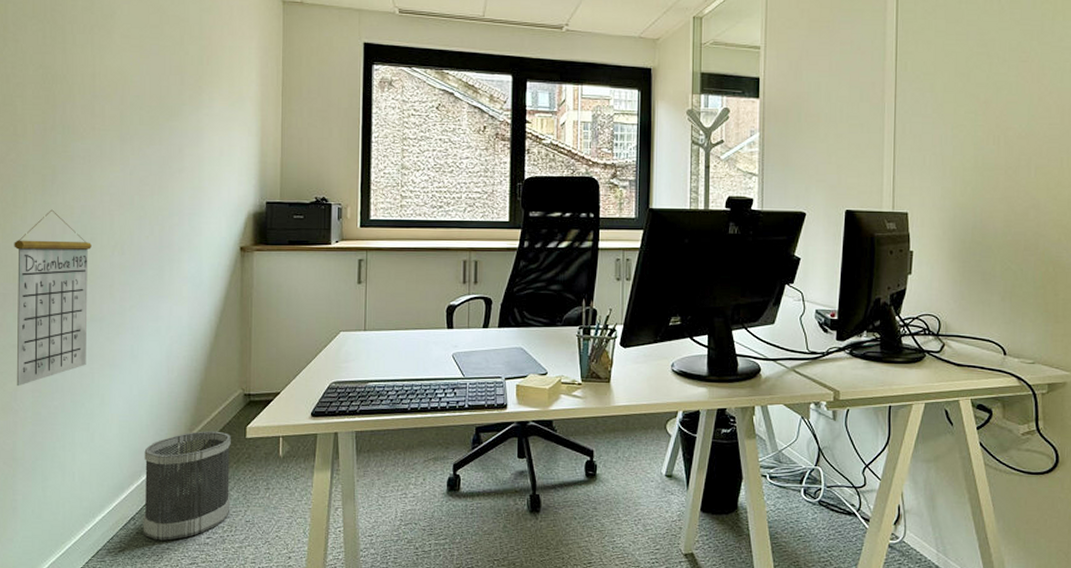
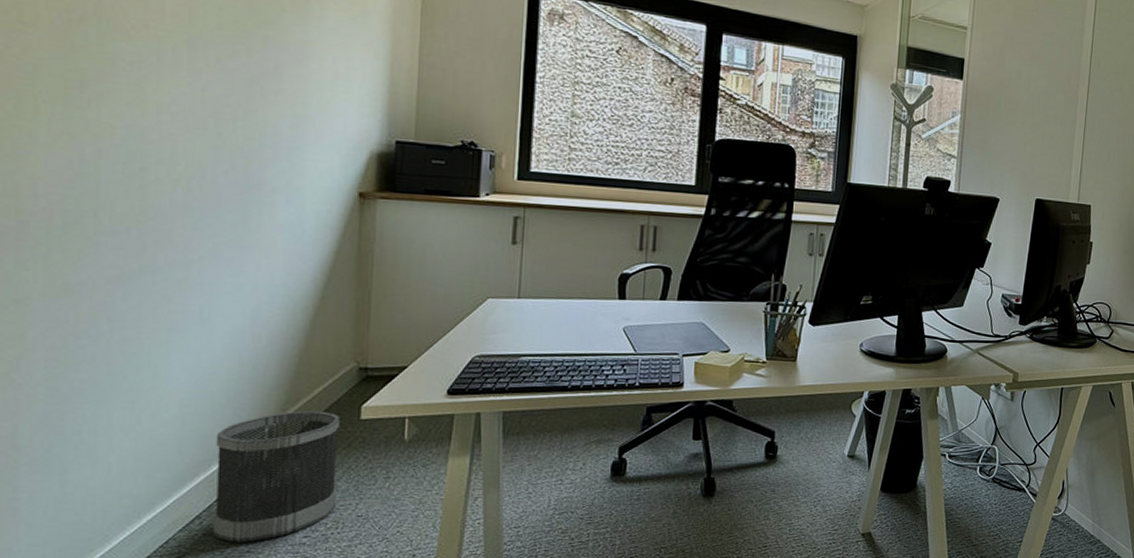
calendar: present [14,209,91,387] -> none [17,126,141,354]

